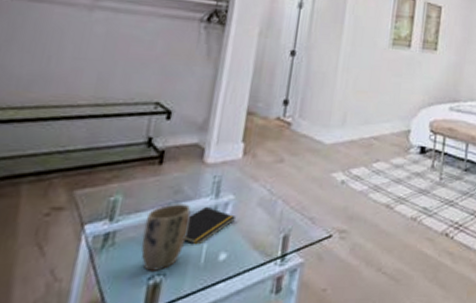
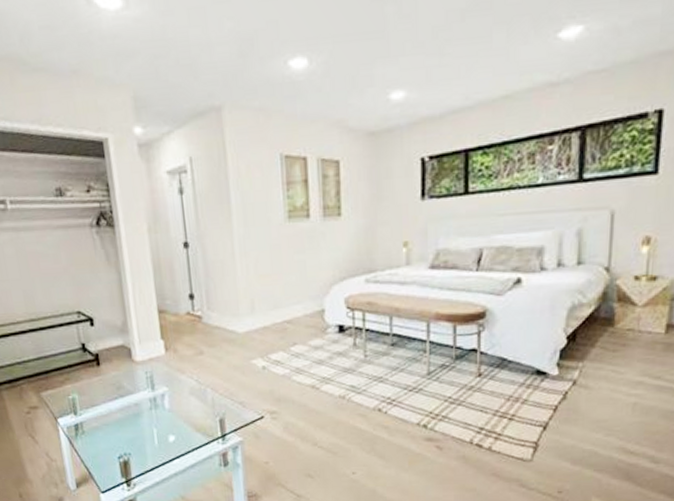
plant pot: present [141,204,191,271] -> none [101,397,138,452]
notepad: present [184,206,235,245] -> none [134,398,174,430]

